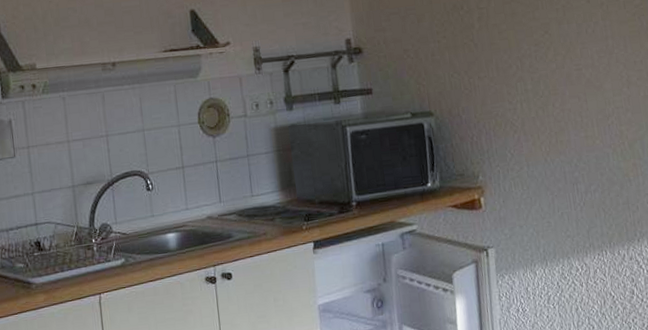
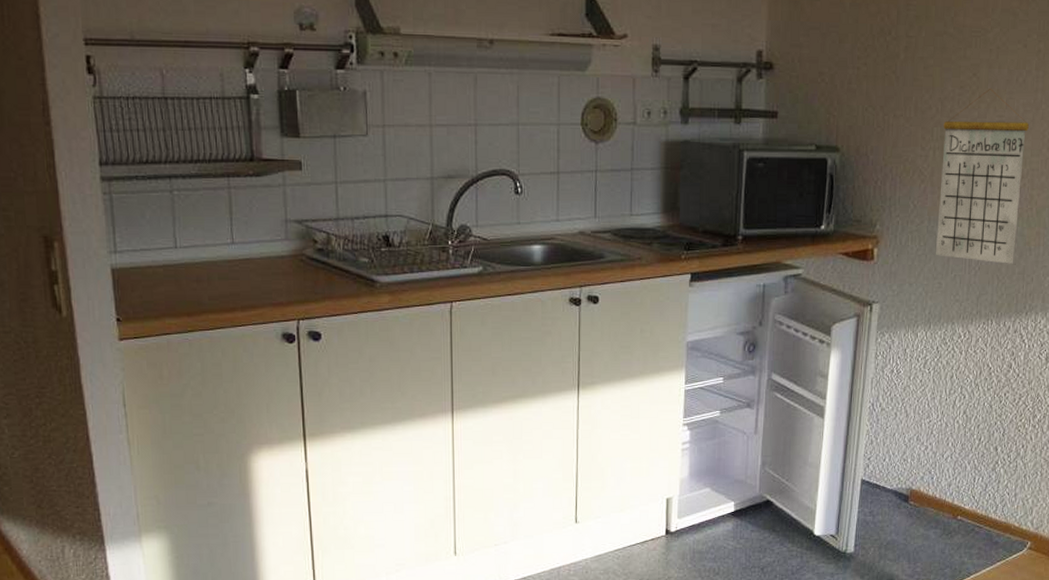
calendar: none [525,42,617,198] -> present [935,89,1029,264]

